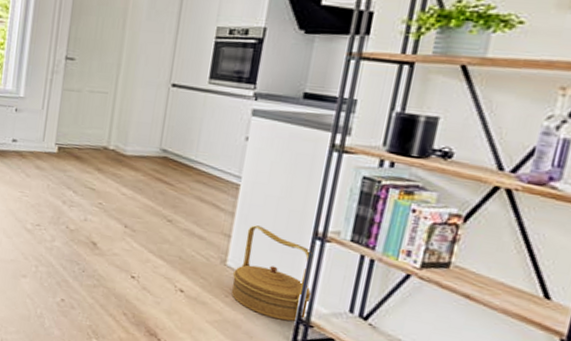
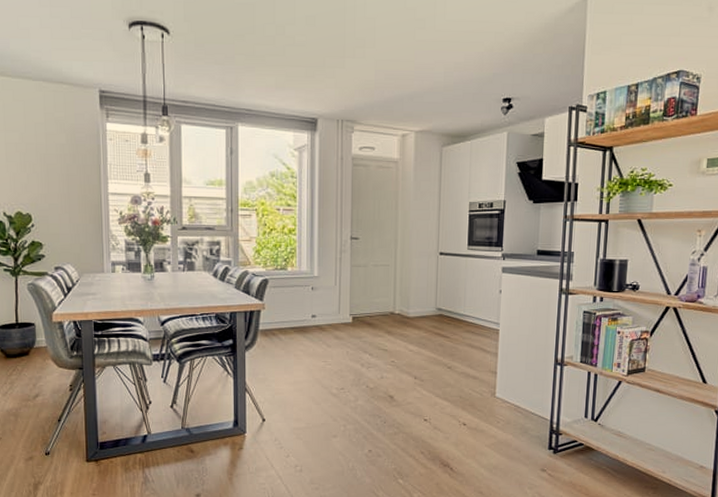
basket: present [231,225,313,322] -> none [501,361,558,433]

